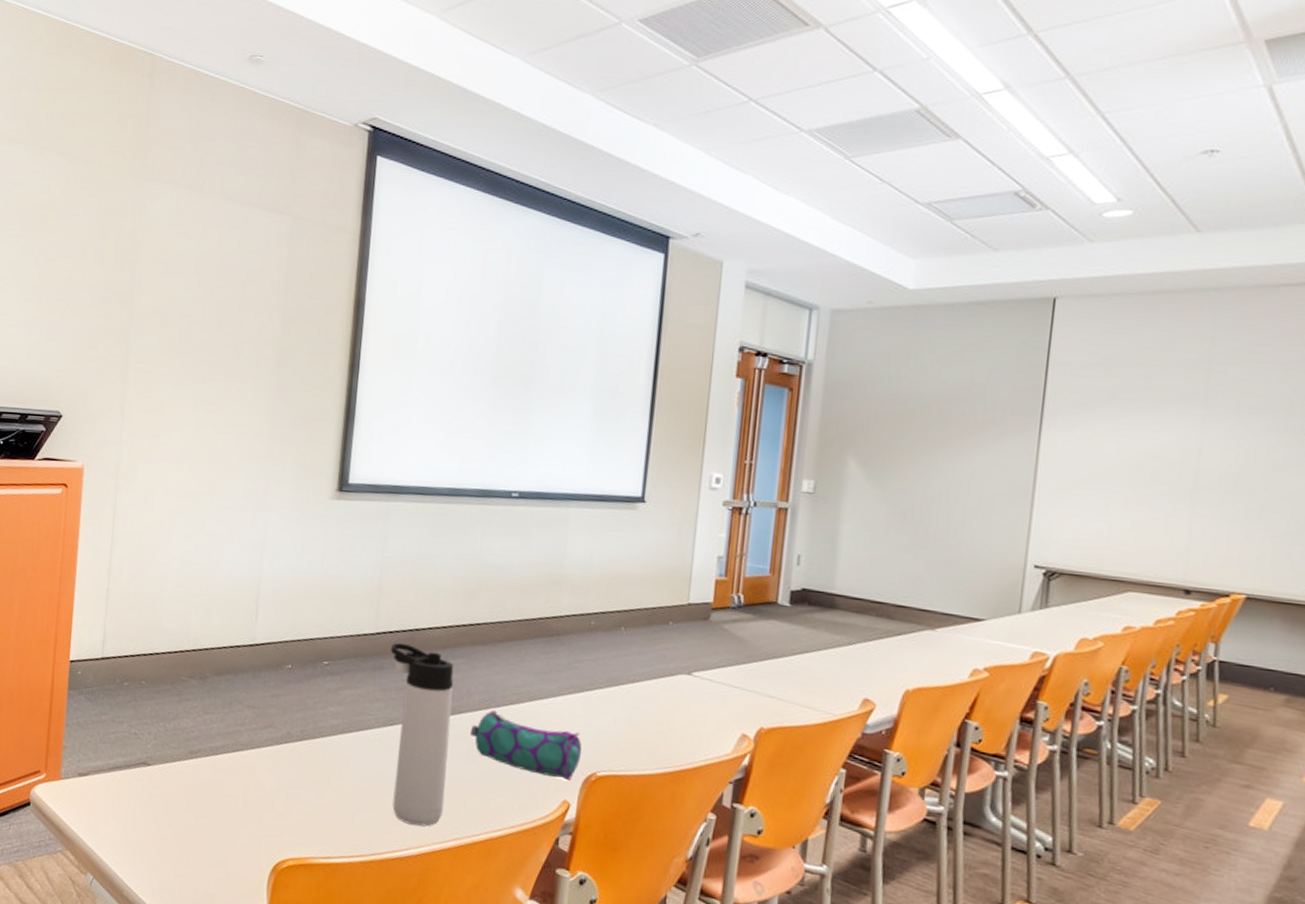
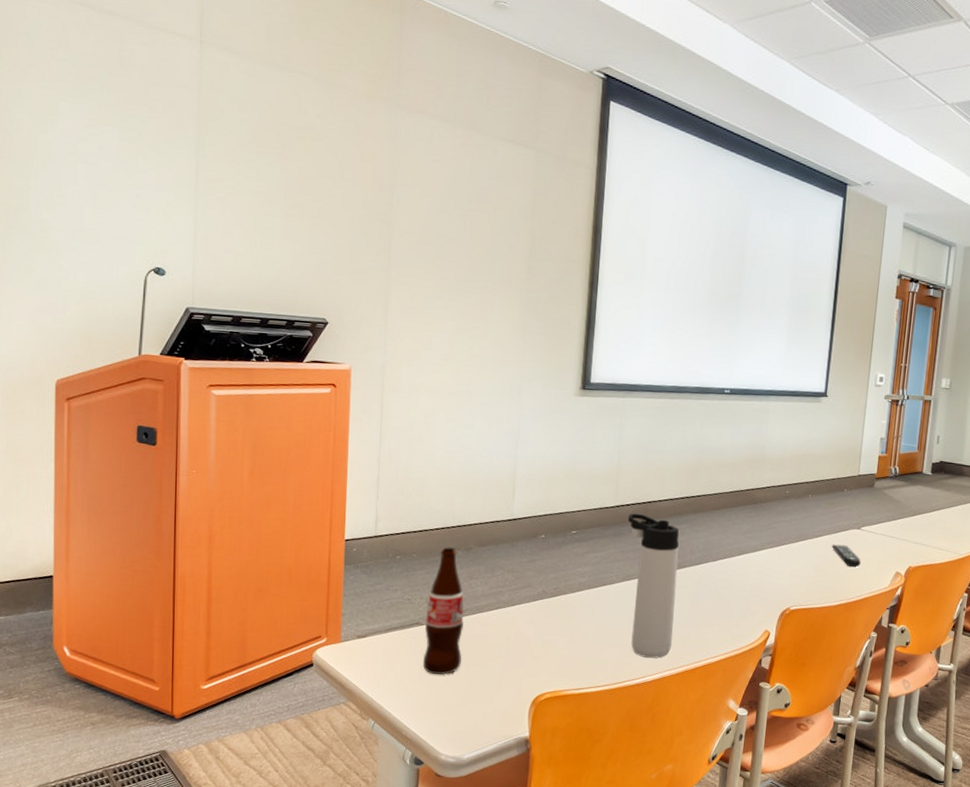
bottle: none [148,674,197,828] -> present [422,547,464,676]
pencil case: present [469,709,582,781] -> none [692,563,779,616]
remote control: none [652,693,693,726] -> present [831,544,861,568]

